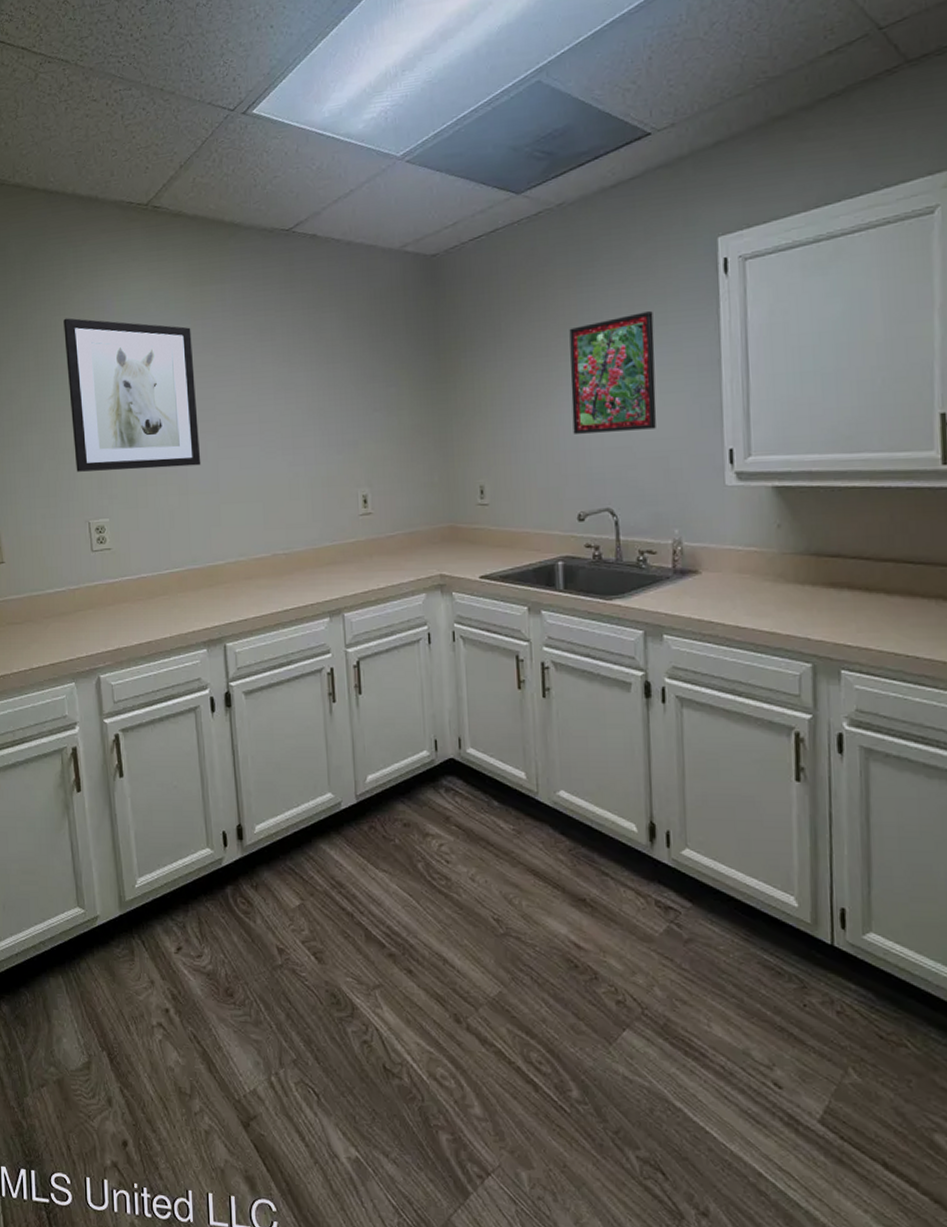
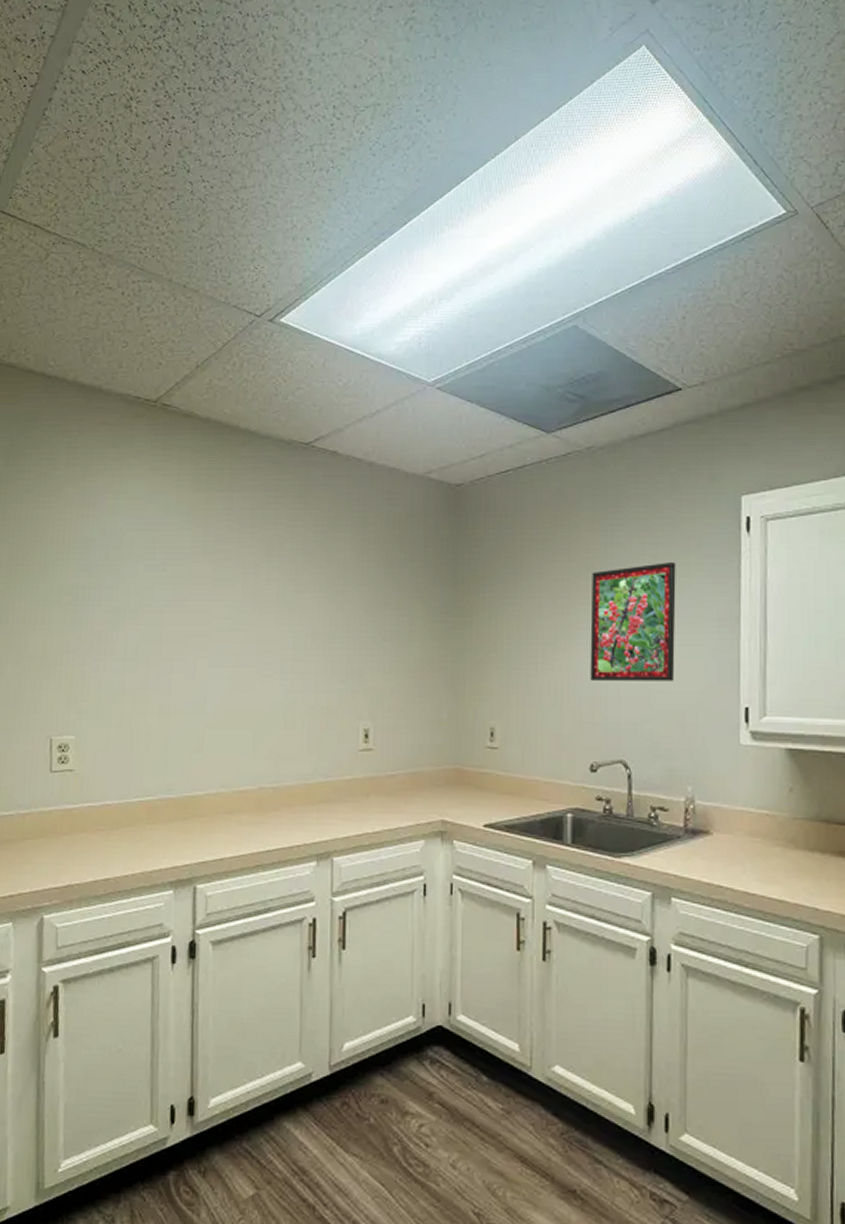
wall art: present [63,318,201,472] -> none [42,512,191,684]

